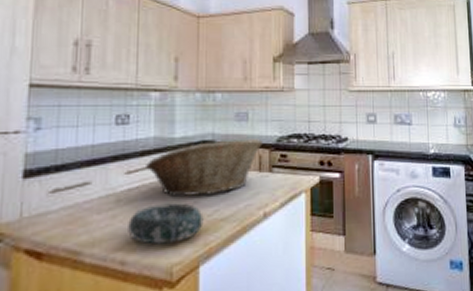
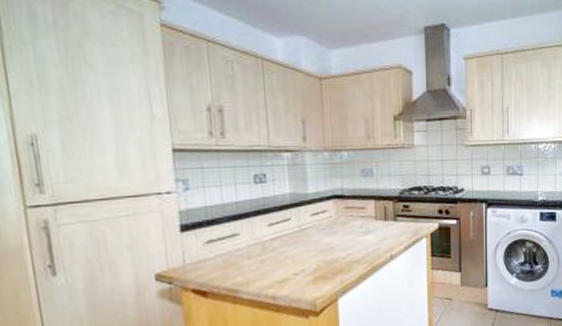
decorative bowl: present [128,203,204,245] -> none [275,248,339,283]
fruit basket: present [146,138,263,197] -> none [285,191,387,244]

